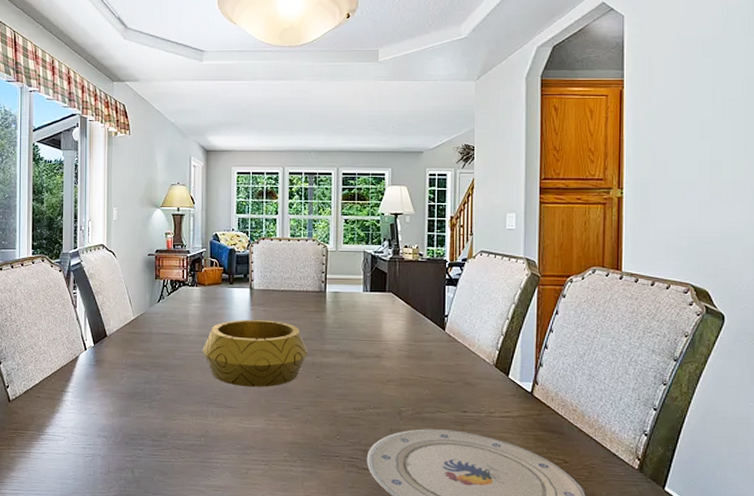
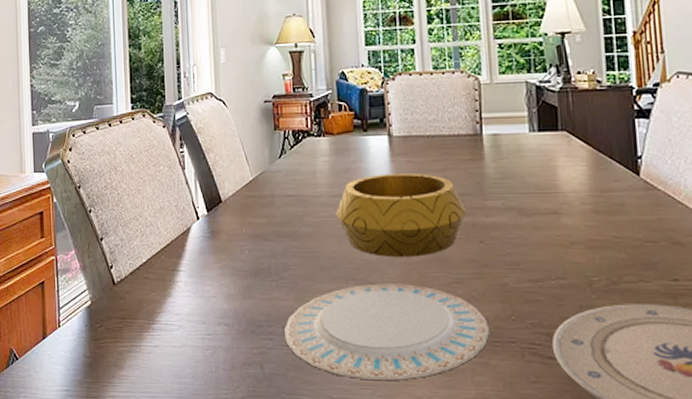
plate: none [153,407,319,485] -> present [284,283,489,381]

